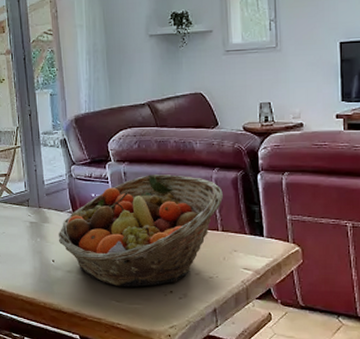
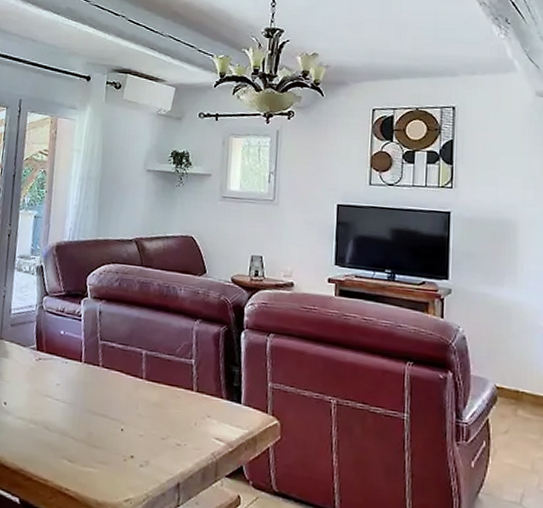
fruit basket: present [58,174,223,287] -> none [15,317,203,447]

